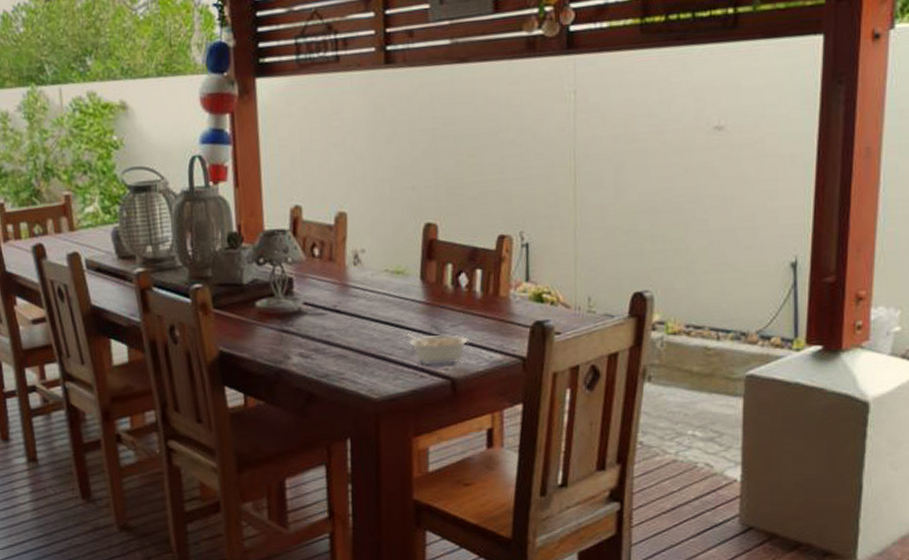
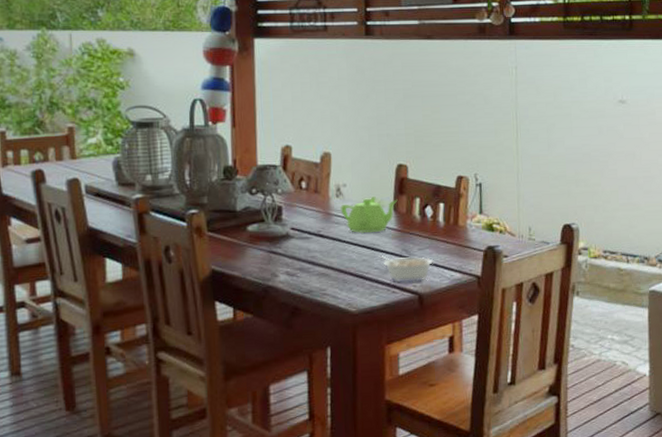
teapot: none [358,263,426,308] -> present [340,197,398,234]

